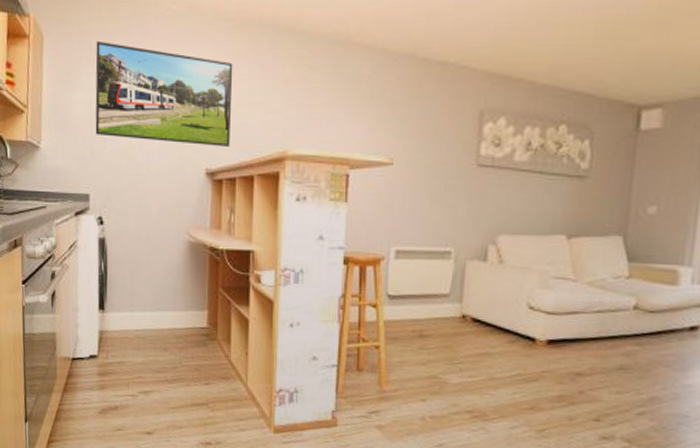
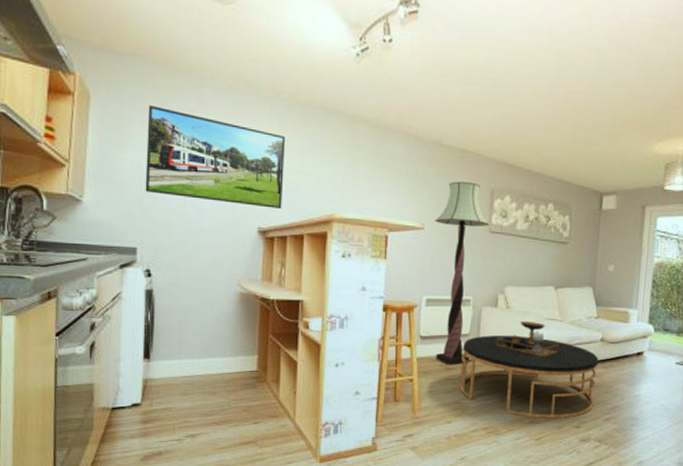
floor lamp: none [407,102,477,332] -> present [435,181,490,365]
coffee table: none [436,279,630,408] -> present [459,320,599,419]

